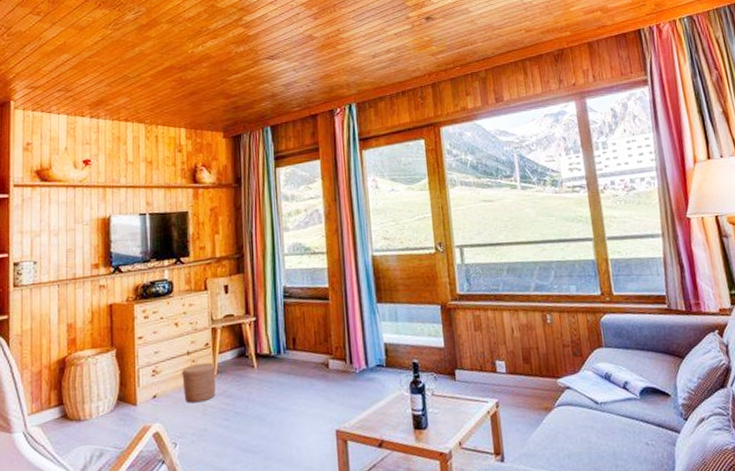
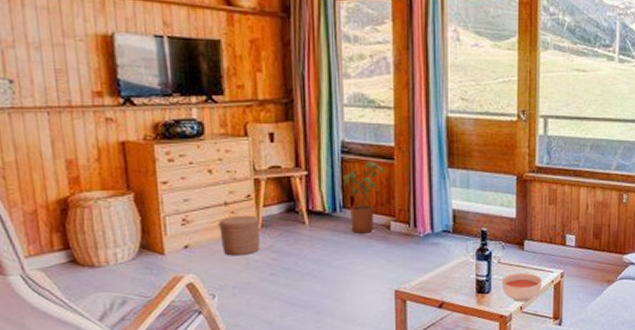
house plant: none [286,303,322,374] -> present [343,161,386,234]
bowl: none [437,404,479,438] -> present [501,273,543,303]

